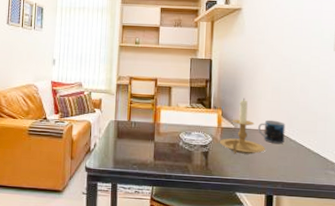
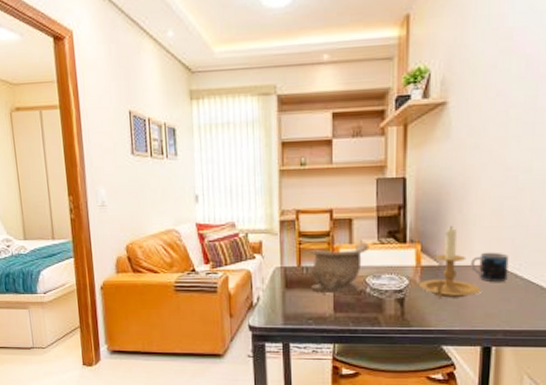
decorative bowl: none [137,105,184,147] -> present [310,242,370,295]

